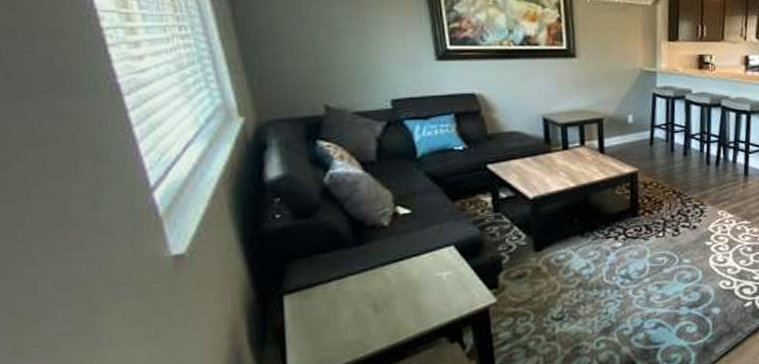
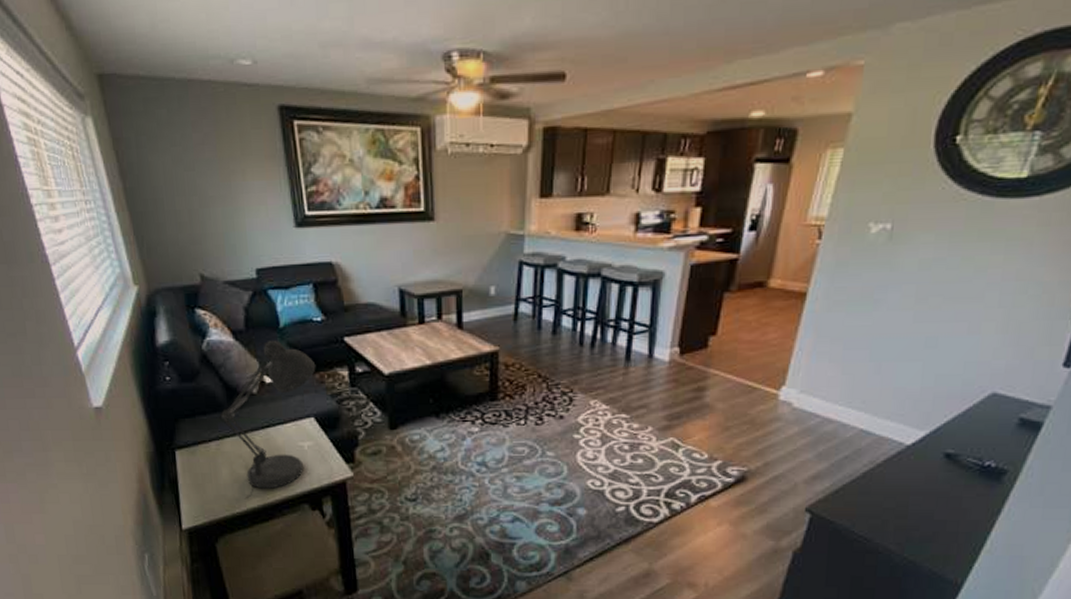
desk lamp: none [341,171,457,341] -> present [219,341,316,500]

